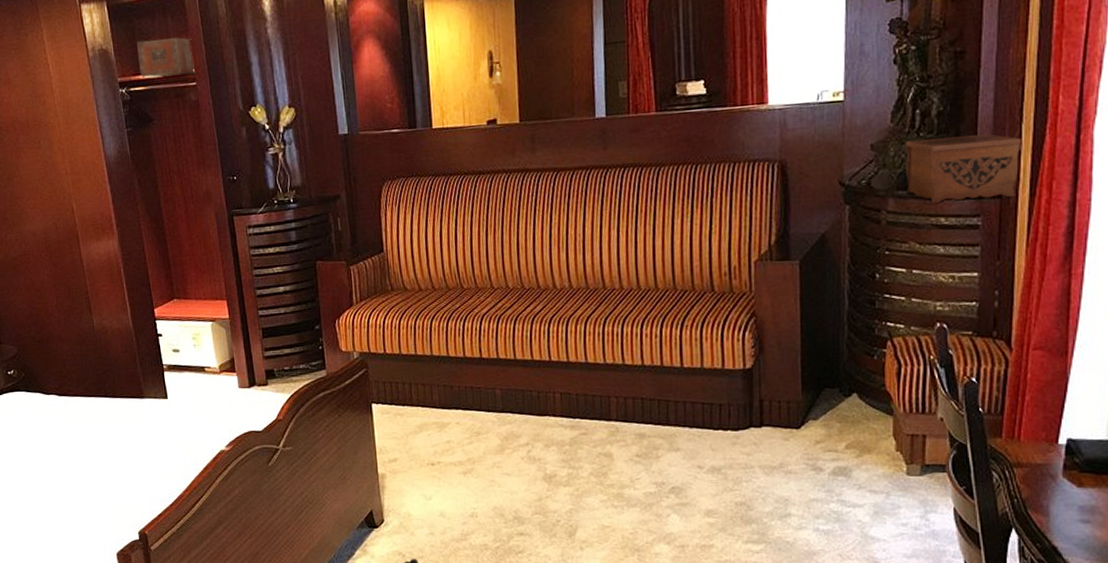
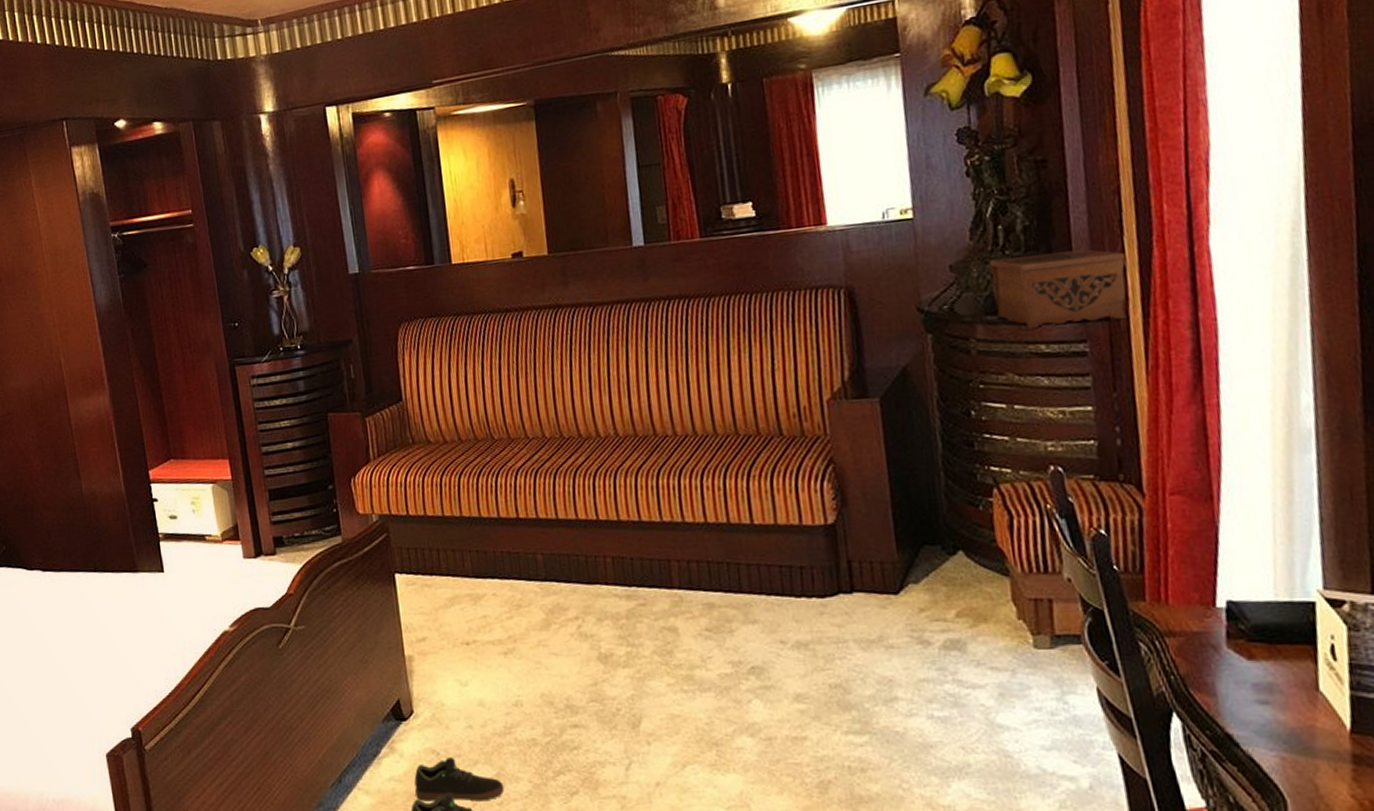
decorative box: present [137,37,195,78] -> none [130,178,193,222]

